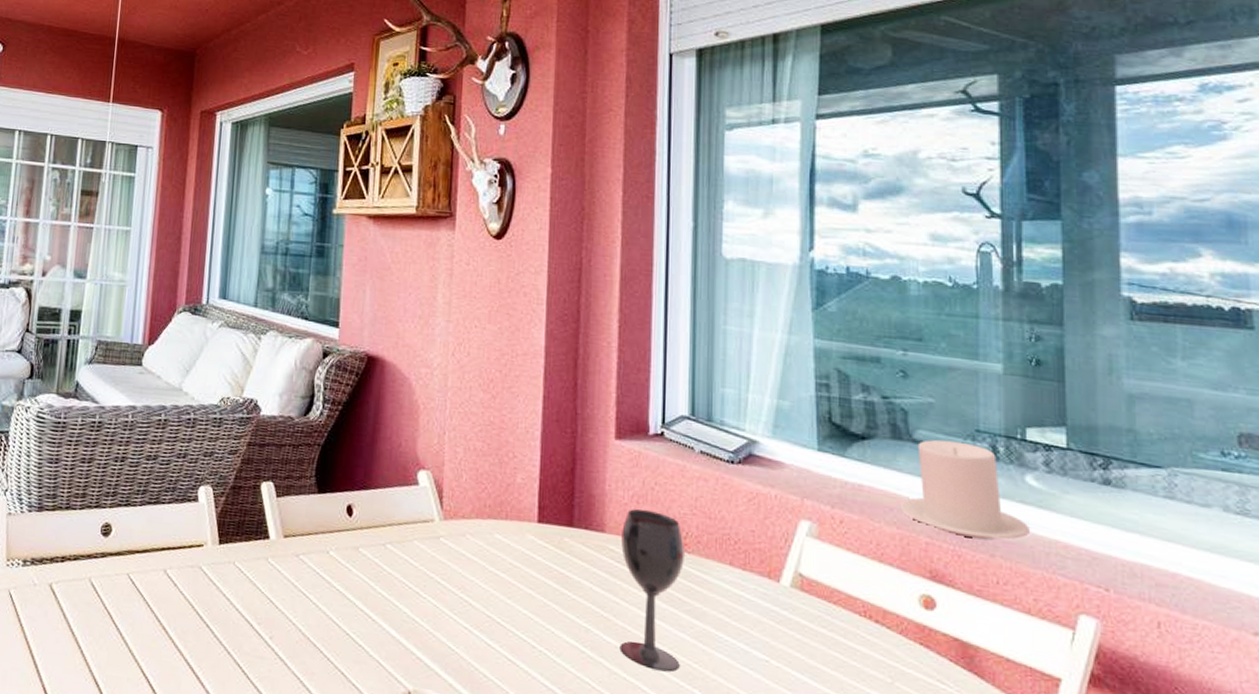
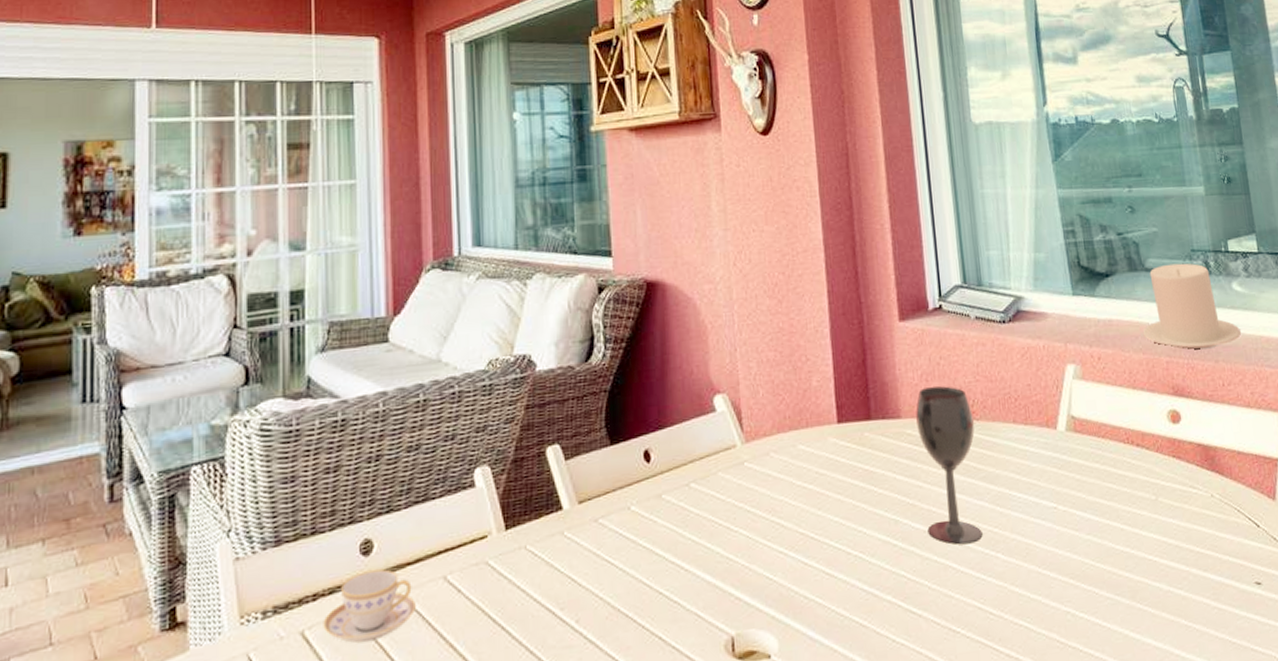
teacup: none [66,549,140,607] -> present [323,569,416,643]

